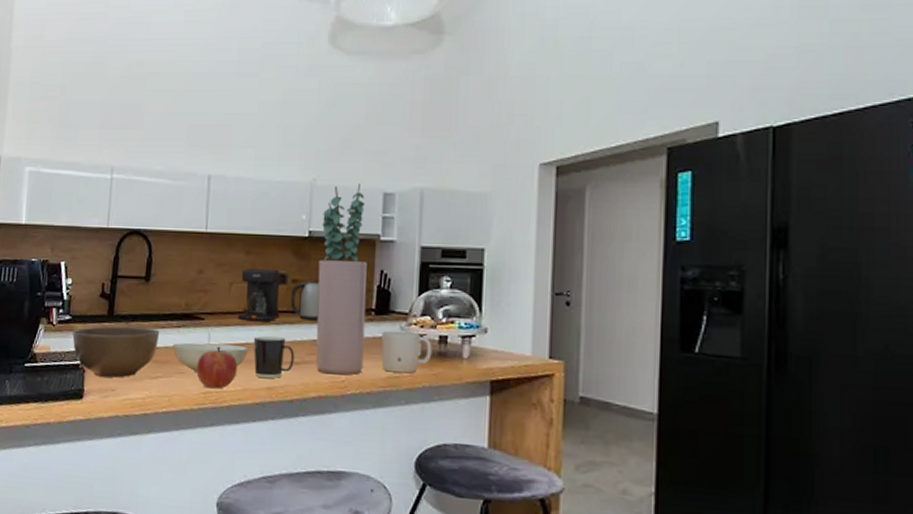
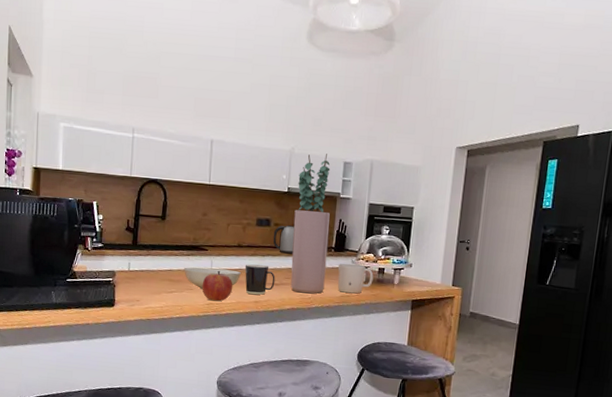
bowl: present [72,326,160,378] -> none [104,253,174,292]
coffee maker: present [238,268,280,321] -> none [233,213,266,254]

